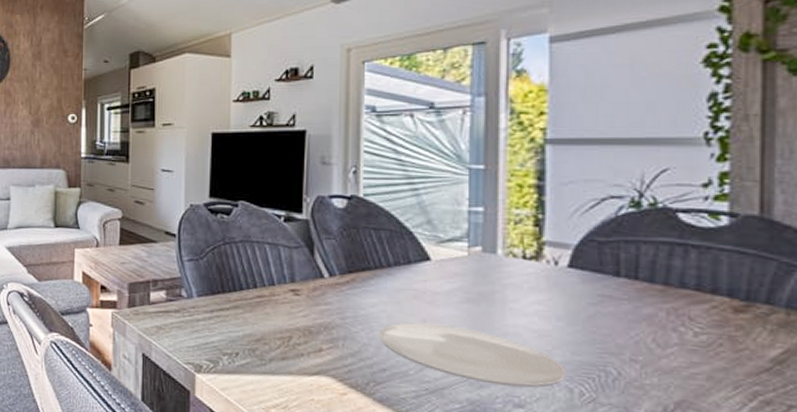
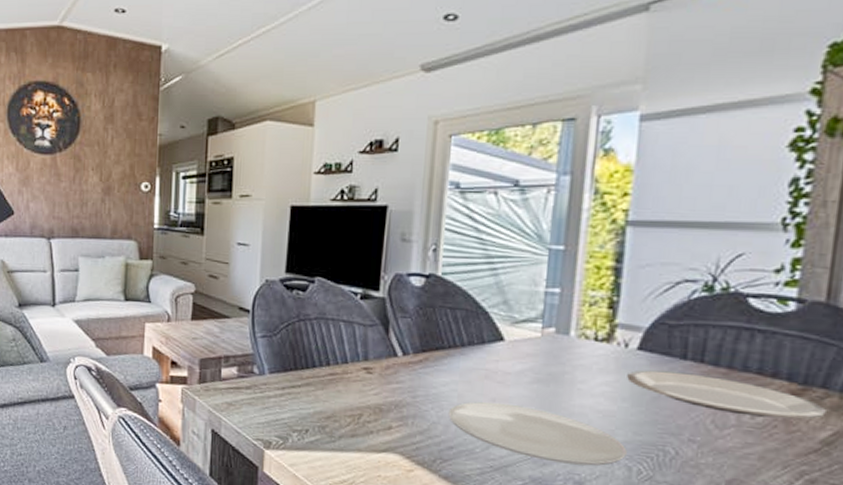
plate: none [560,288,775,337] -> present [627,370,828,420]

